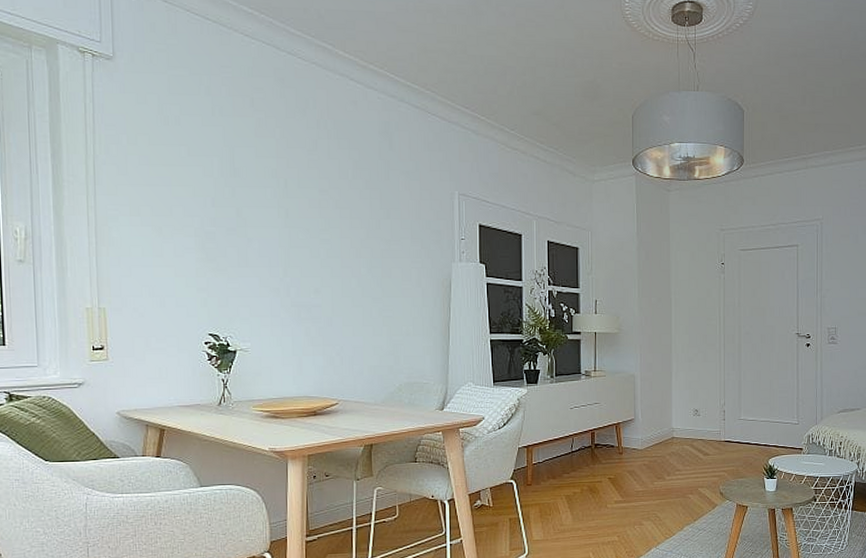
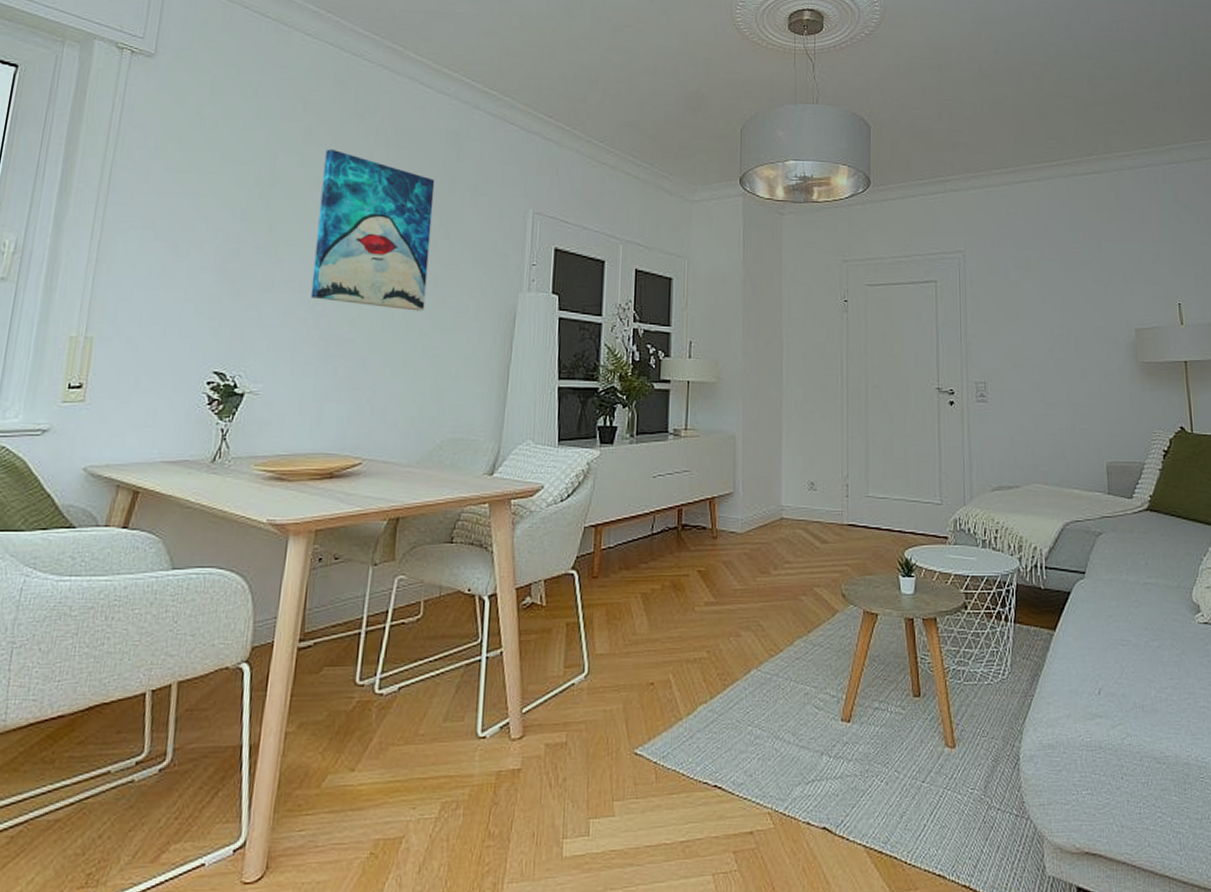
wall art: none [276,141,375,280] -> present [310,148,435,312]

